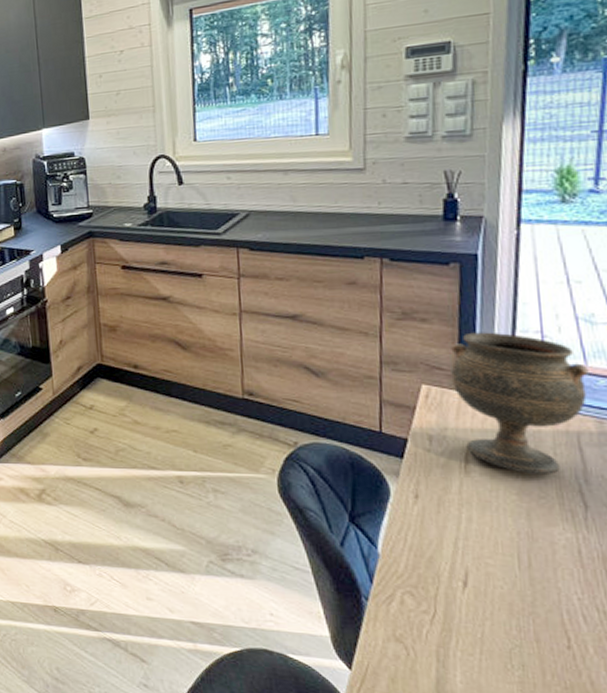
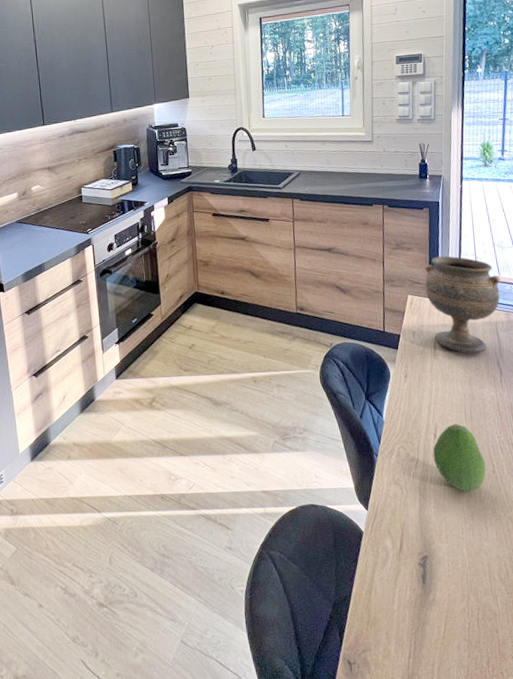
fruit: none [460,571,555,670] -> present [432,423,486,492]

